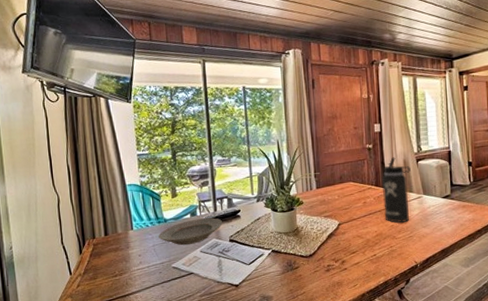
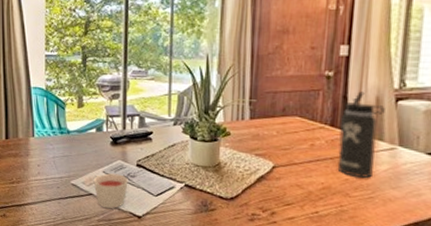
plate: present [158,218,222,246] -> none [60,135,131,163]
candle: none [192,251,224,284] -> present [93,173,128,209]

